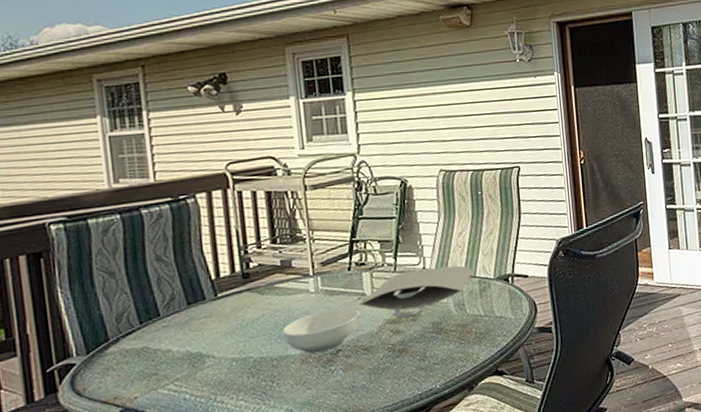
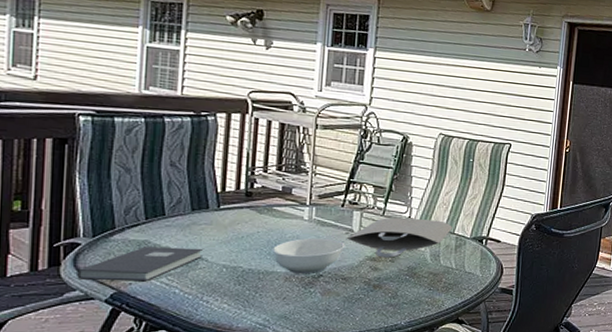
book: none [76,344,208,403] -> present [77,246,203,282]

